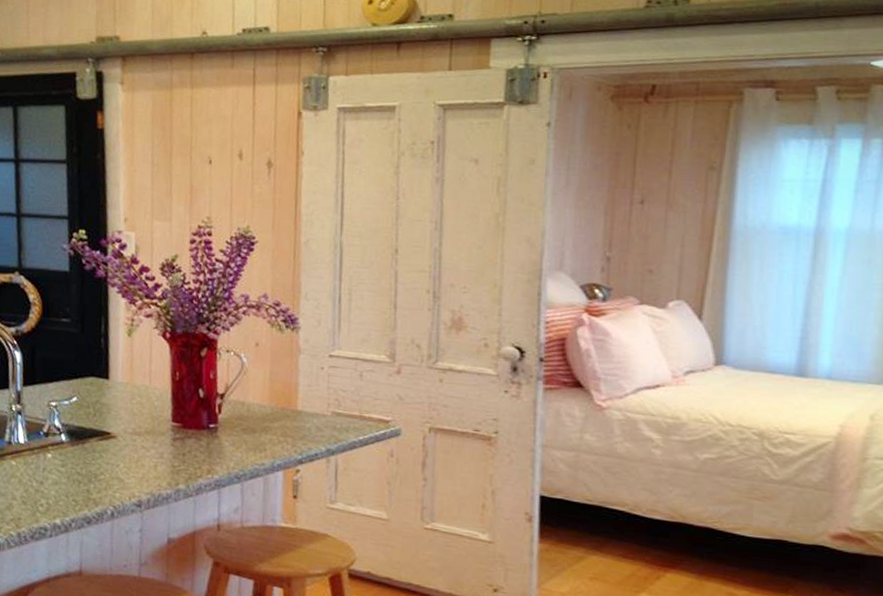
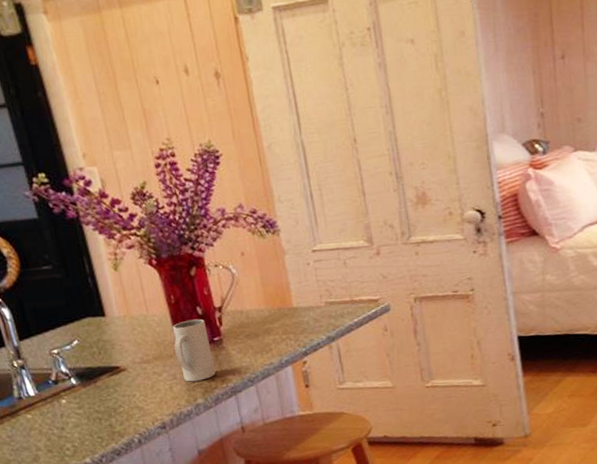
mug: none [168,400,205,466] -> present [173,318,216,382]

